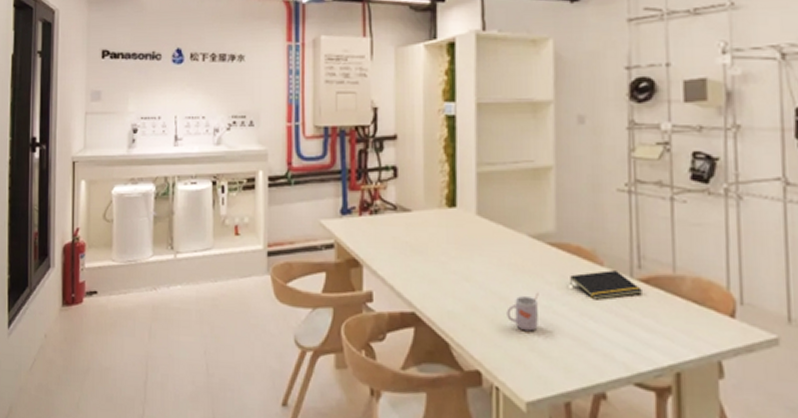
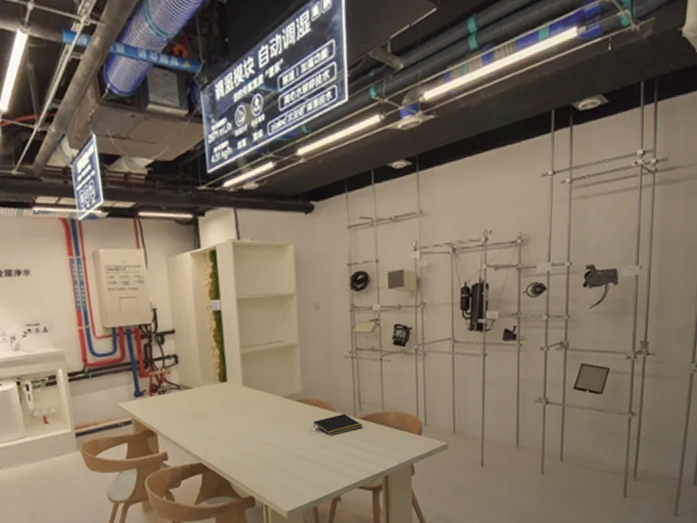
mug: present [506,292,539,332] -> none [269,436,293,464]

